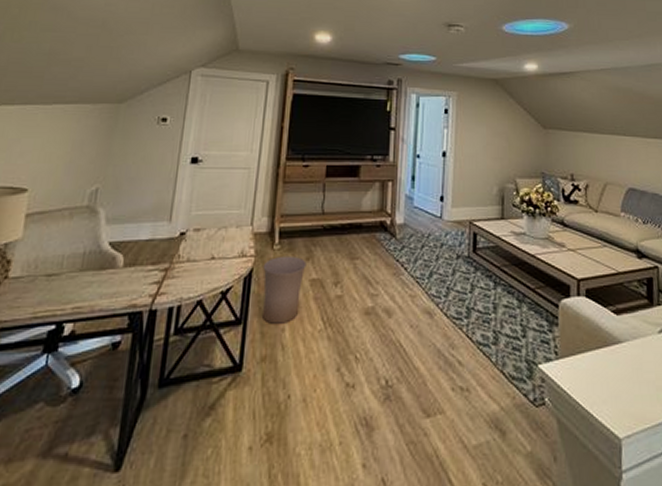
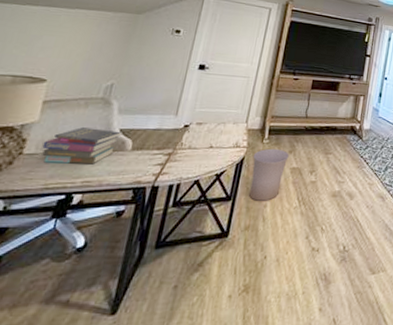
books: none [28,243,112,287] -> present [42,127,123,165]

